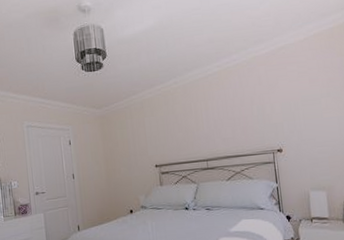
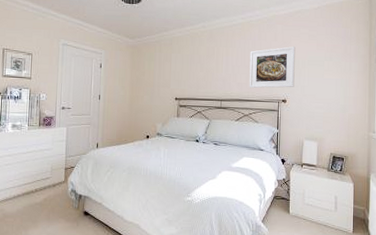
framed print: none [232,88,289,142] -> present [249,46,296,89]

